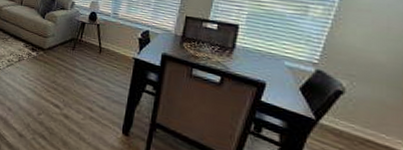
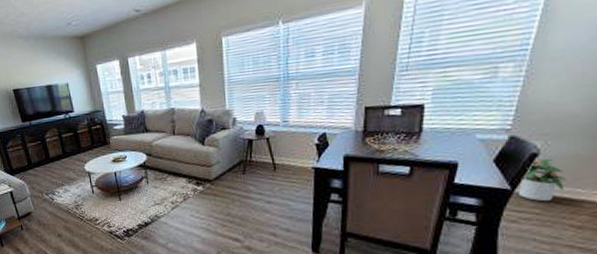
potted plant: none [323,95,372,139] -> present [519,157,568,202]

